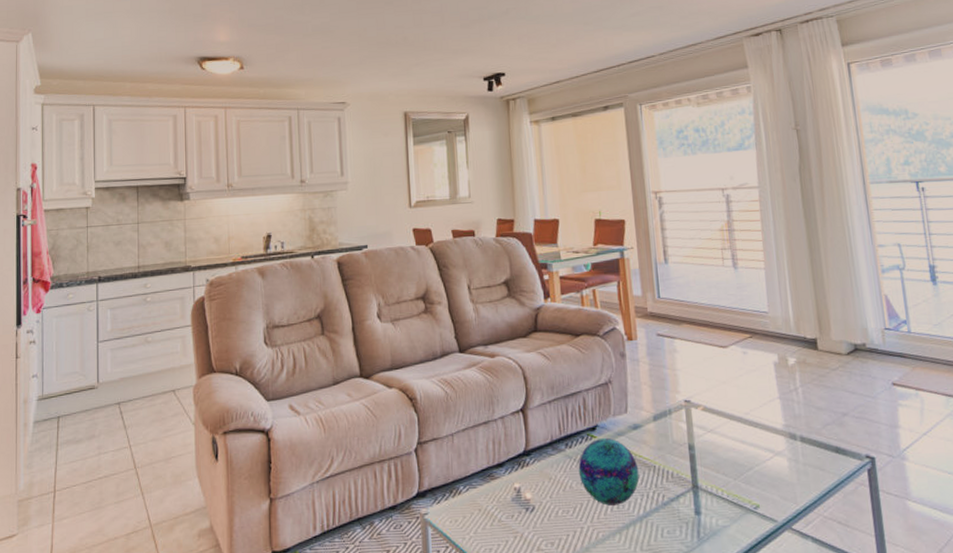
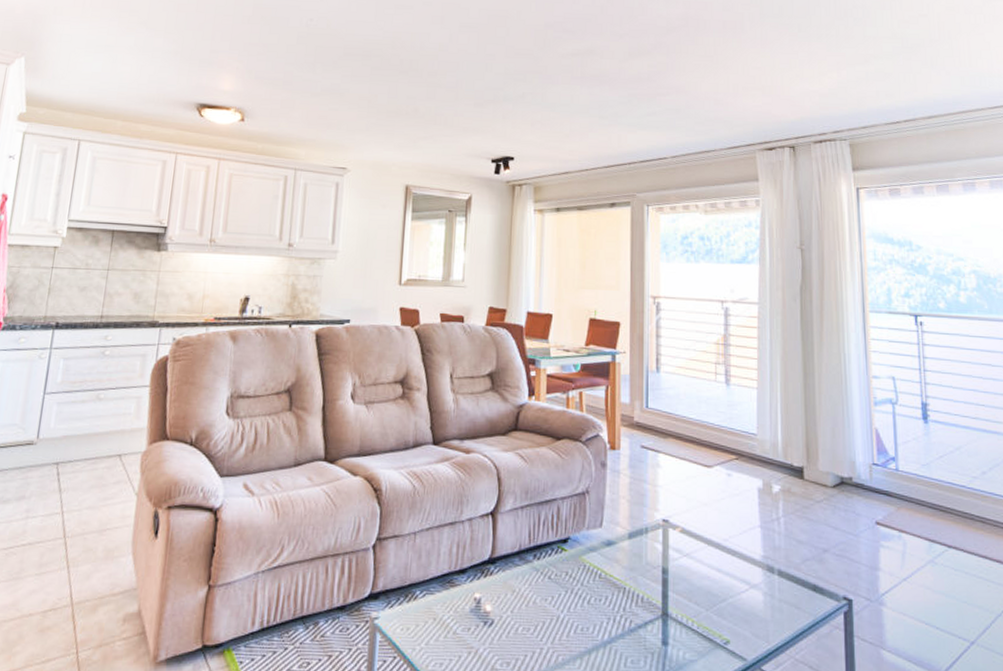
decorative ball: present [578,437,639,506] -> none [544,551,608,627]

